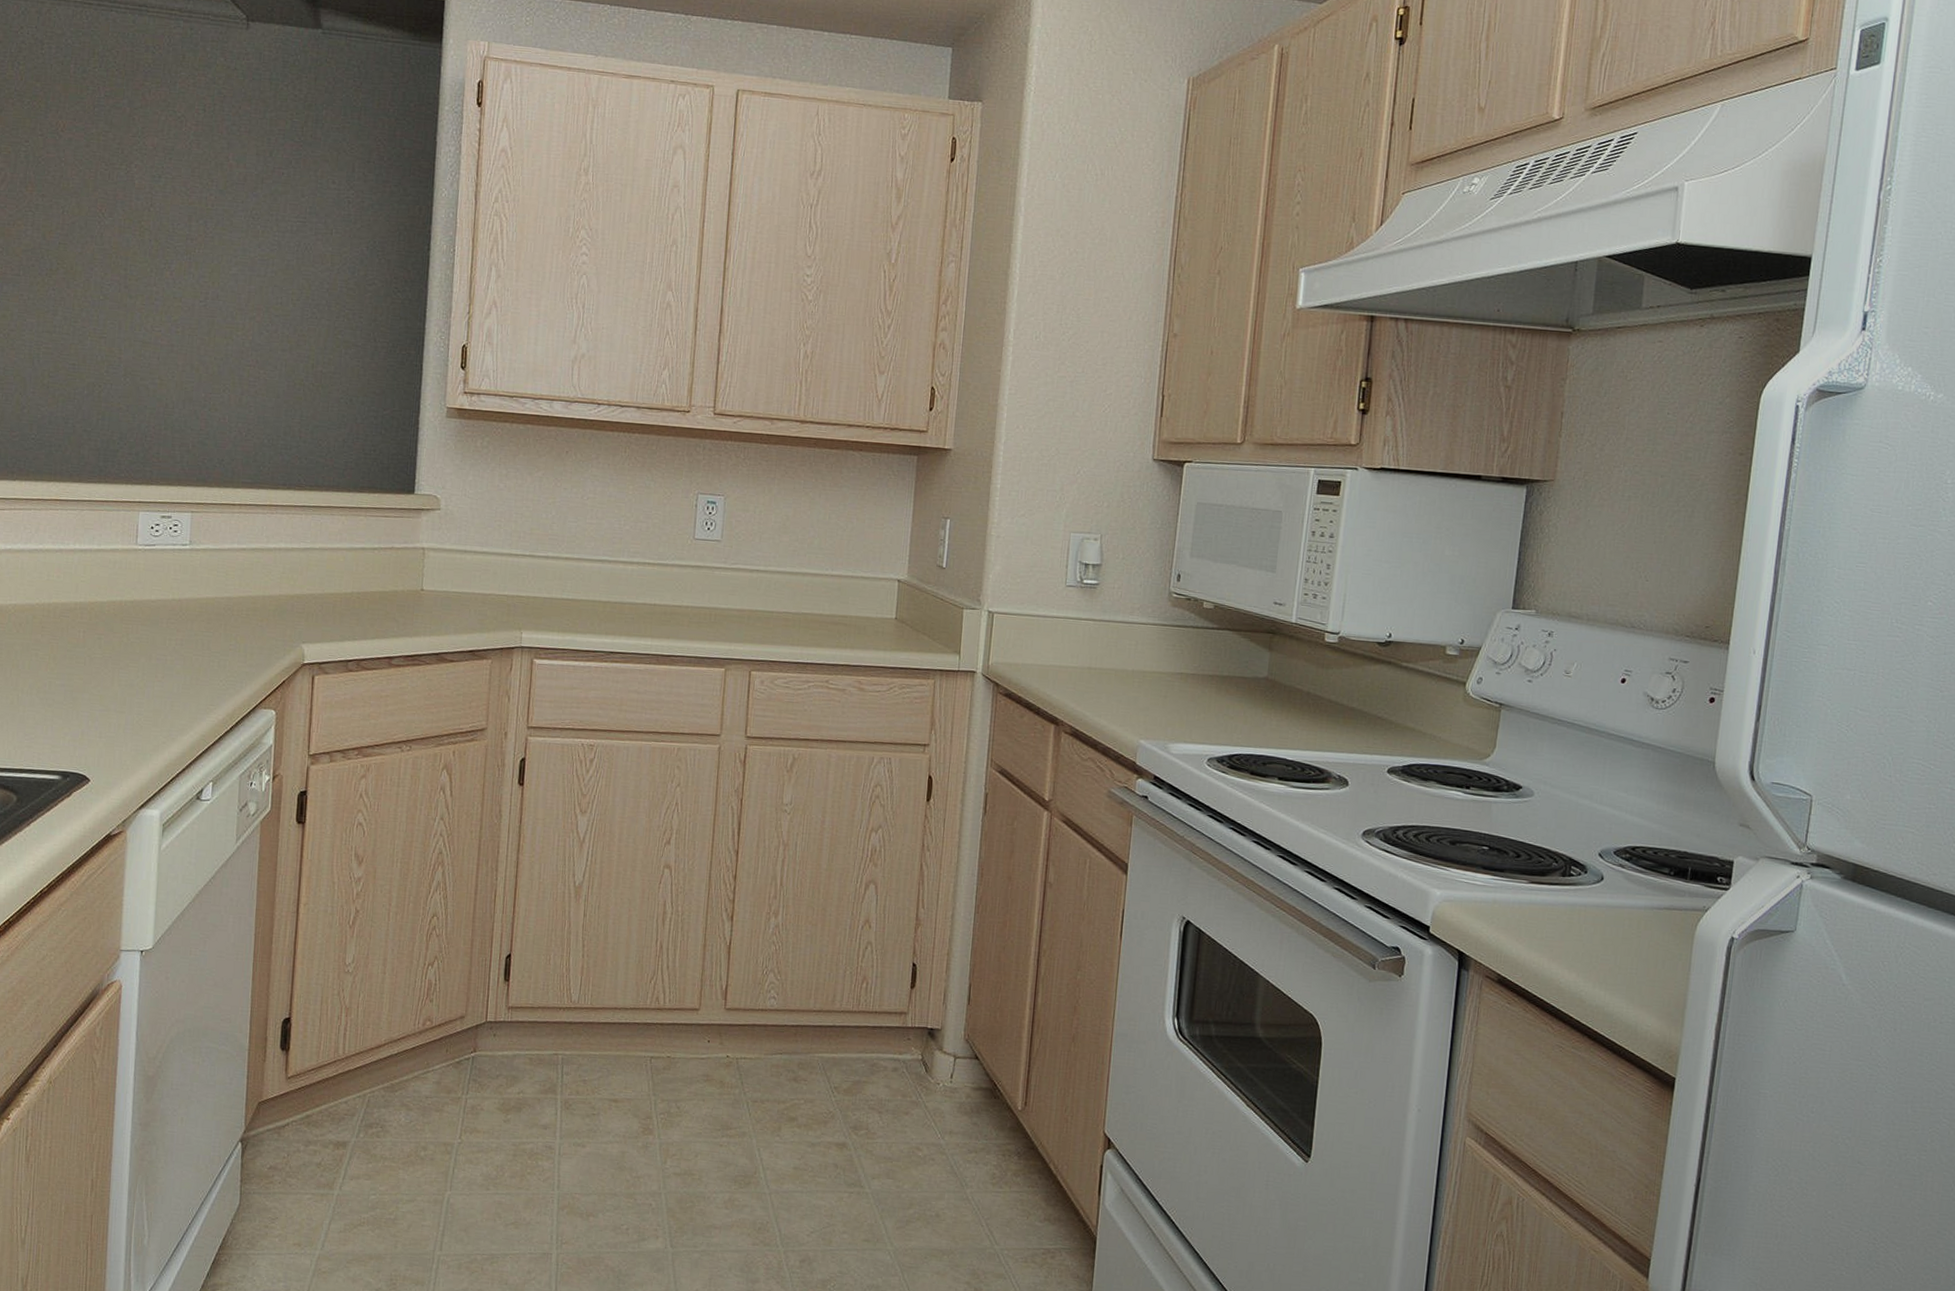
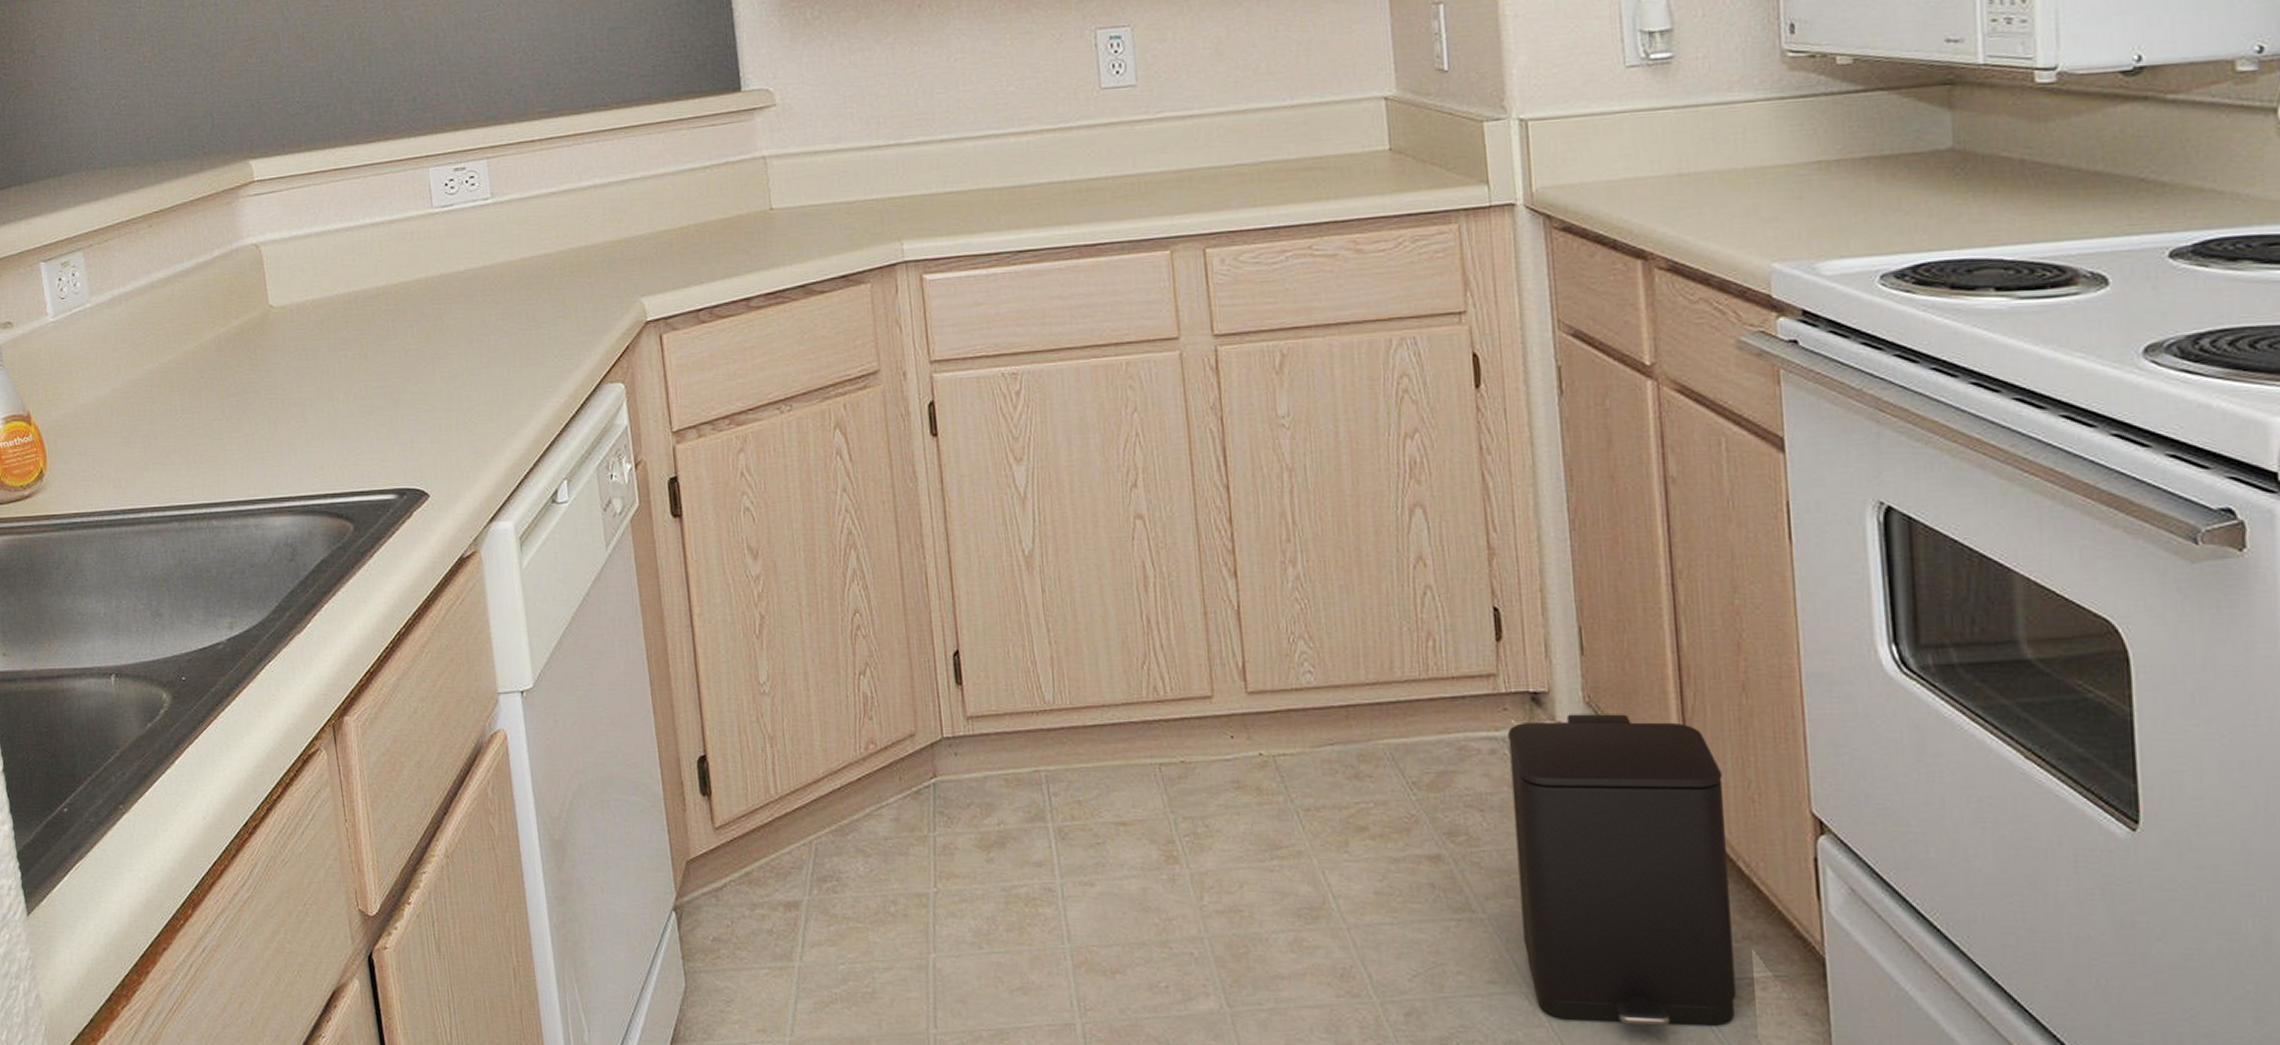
pedal bin: none [894,1047,1050,1282] -> present [1508,714,1736,1027]

